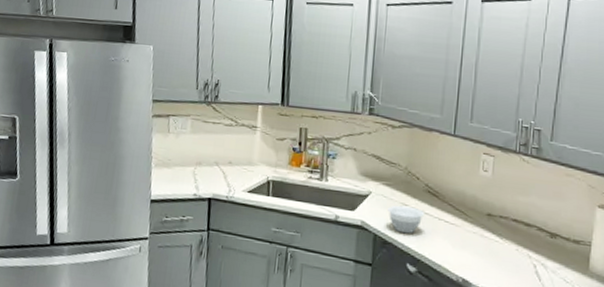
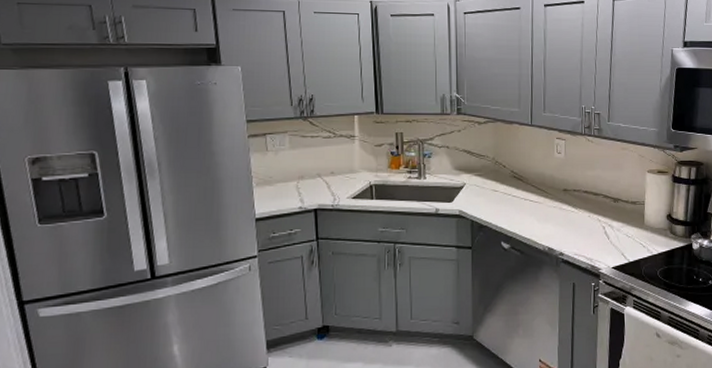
bowl: present [388,205,425,234] -> none [481,192,513,216]

